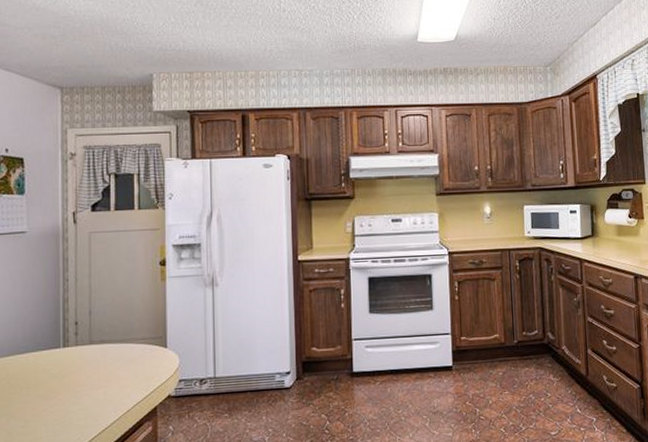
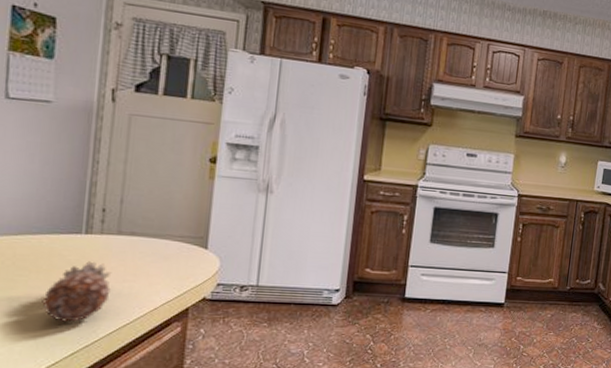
fruit: none [33,372,89,433] -> present [42,261,112,322]

